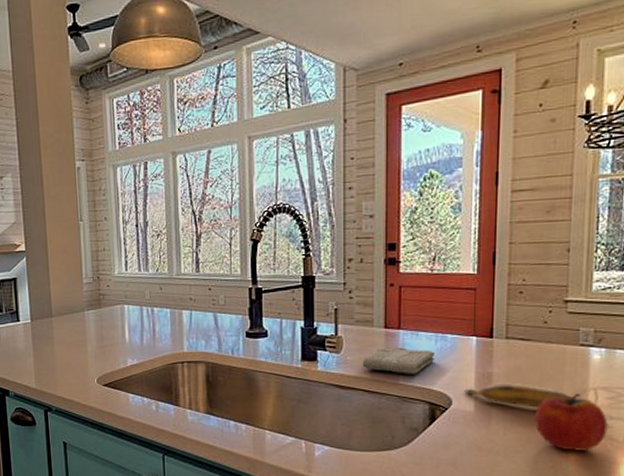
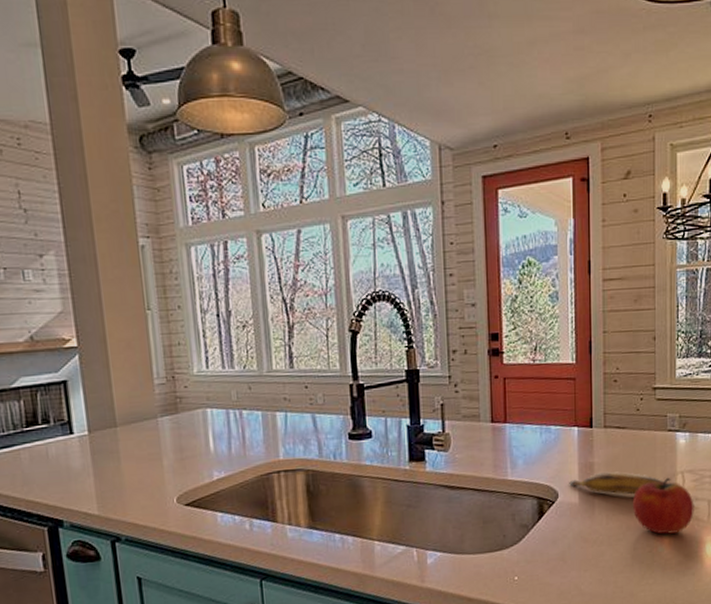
washcloth: present [362,346,436,374] -> none [470,441,541,470]

